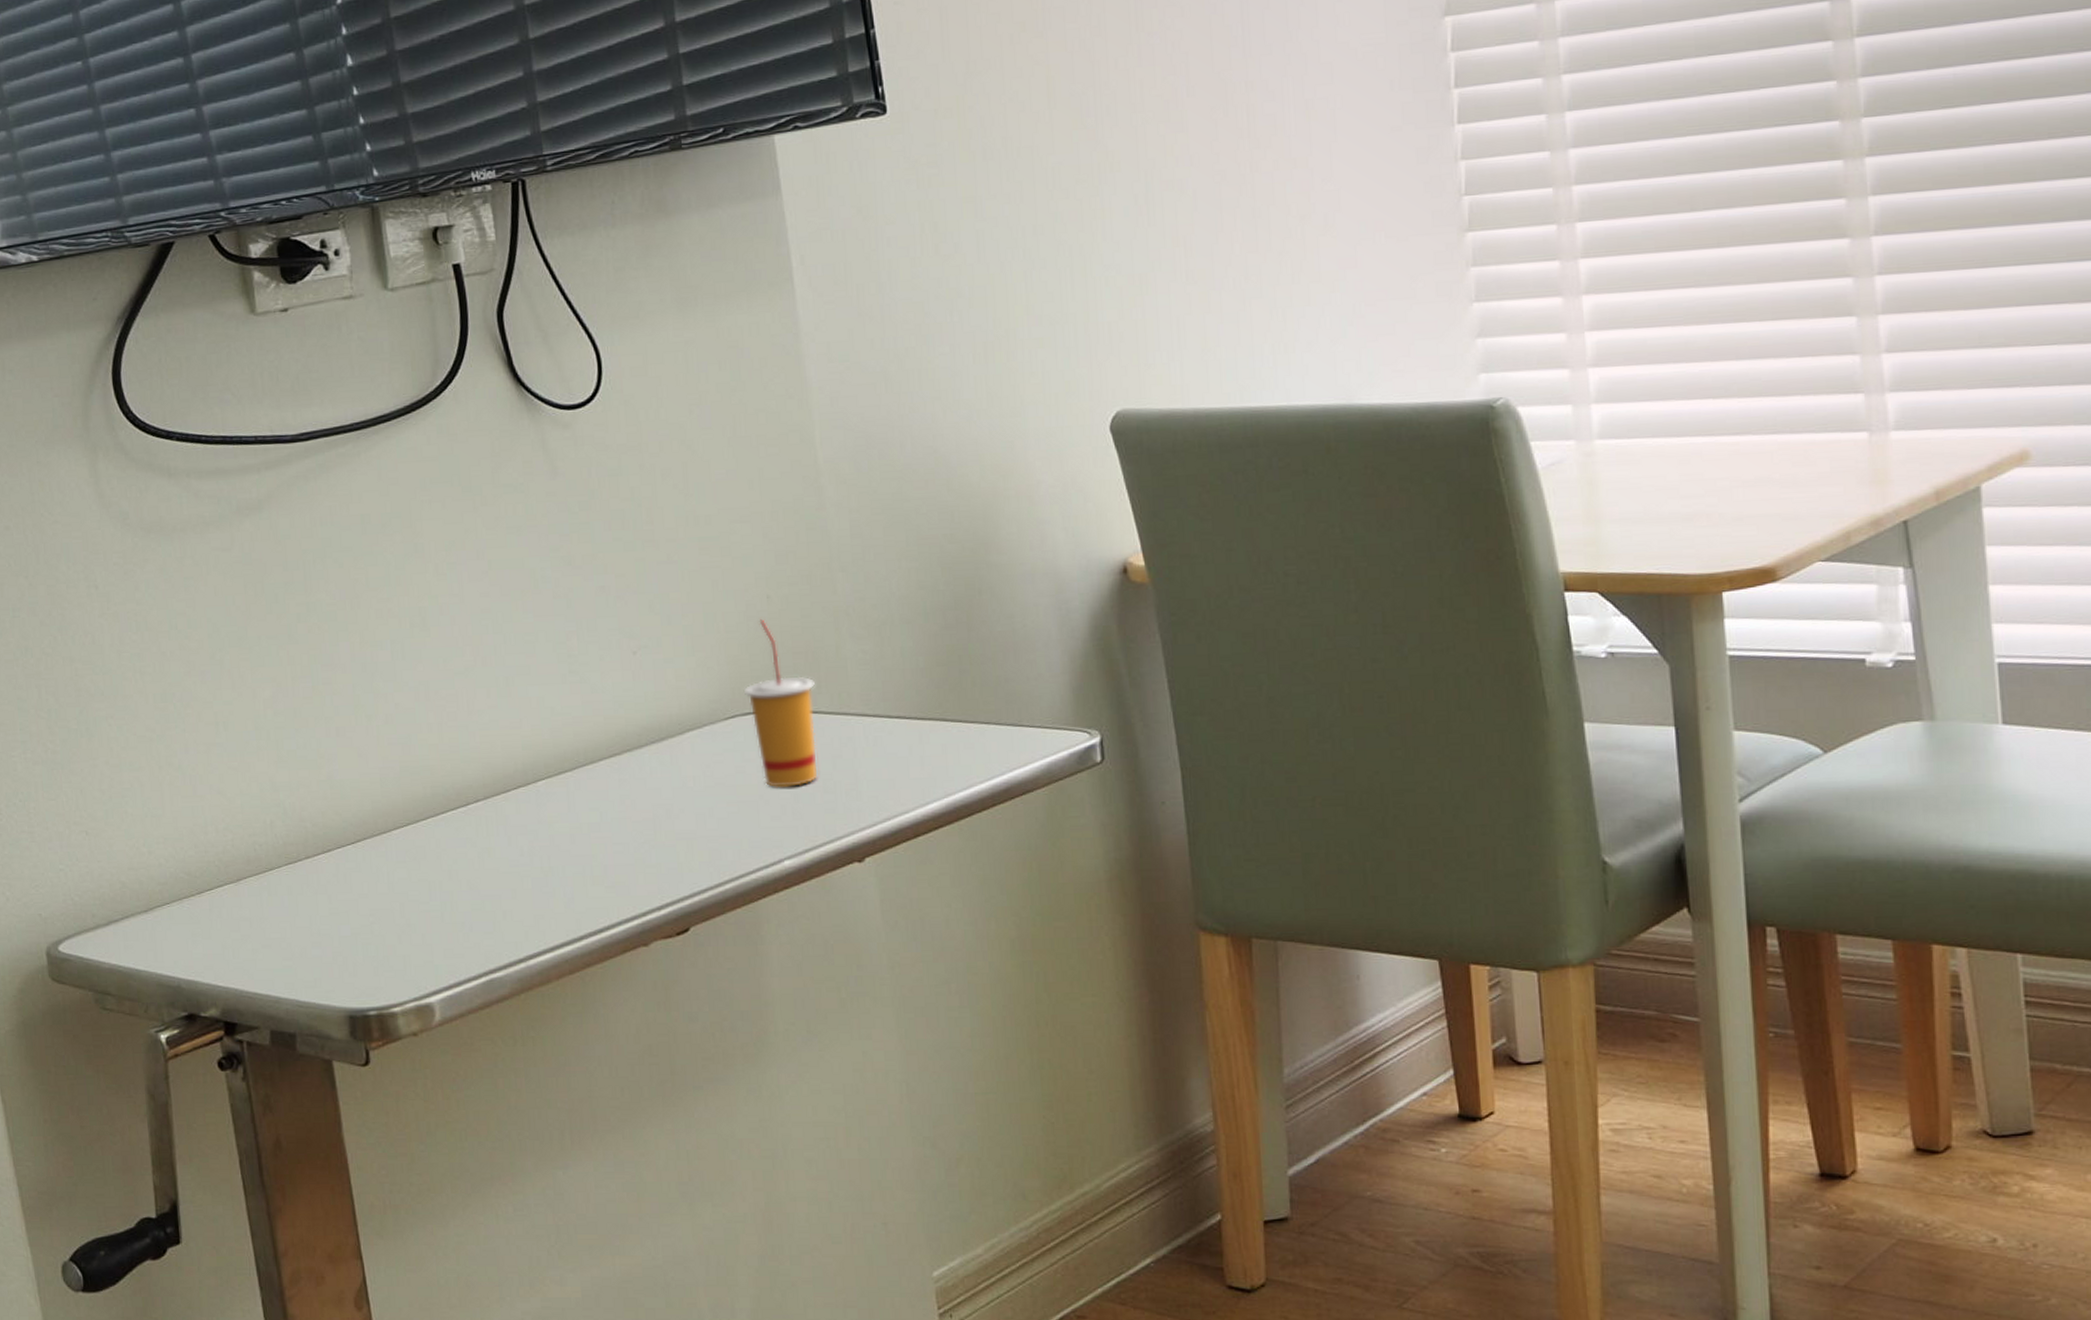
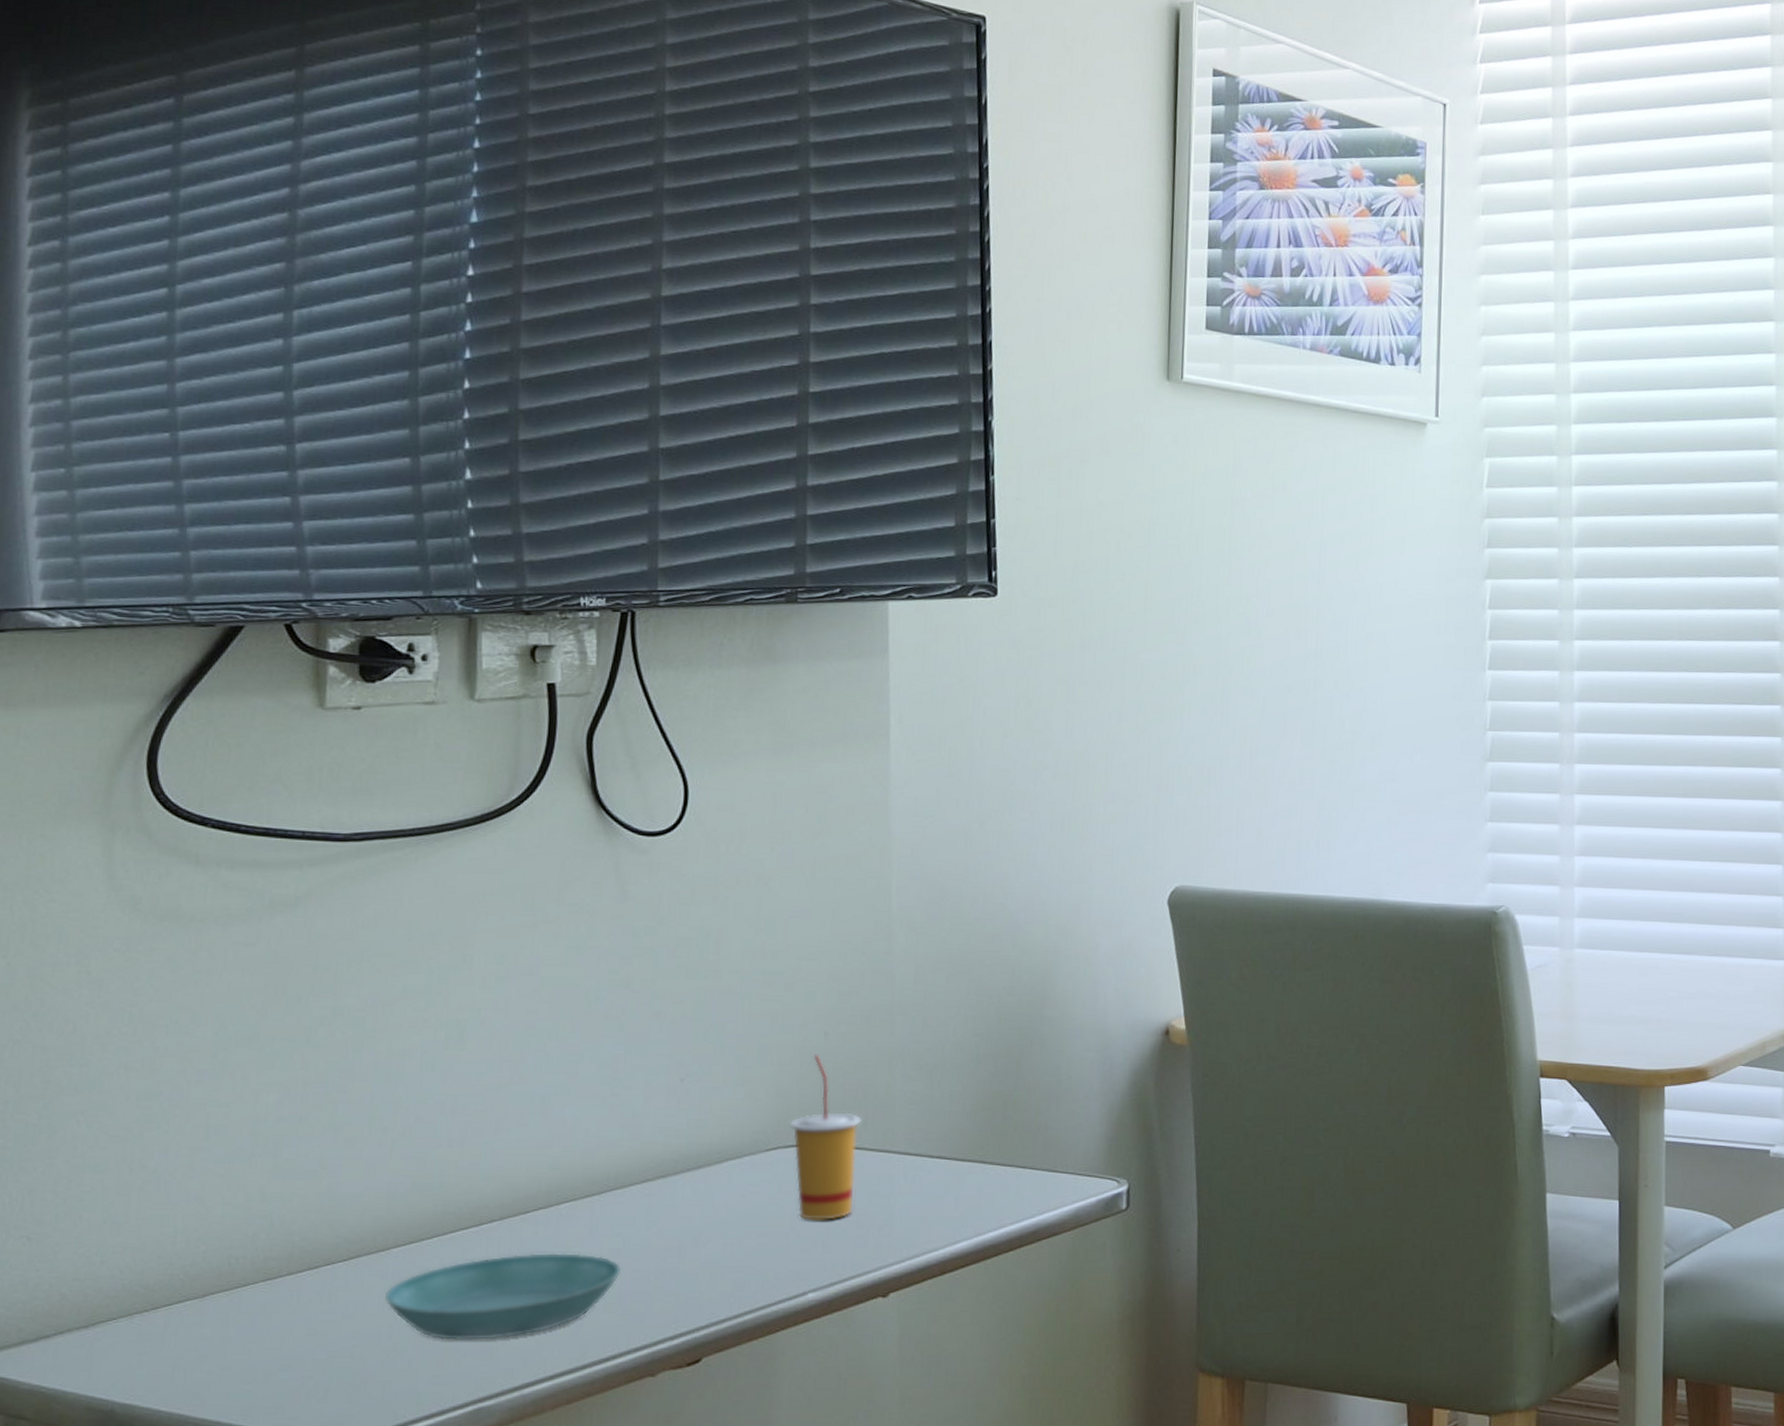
saucer: none [393,829,603,916] -> present [385,1253,622,1340]

